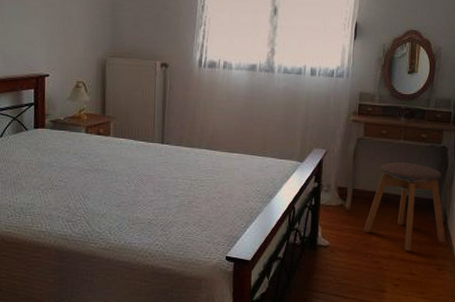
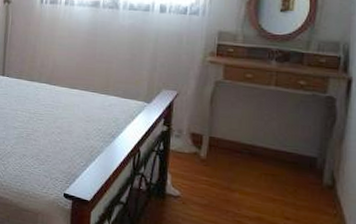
stool: present [363,162,446,252] -> none [222,110,334,216]

